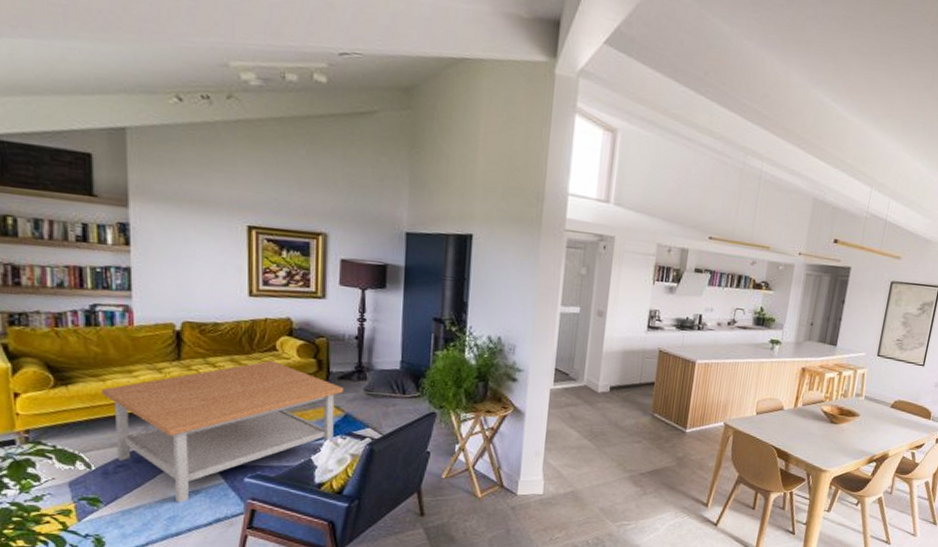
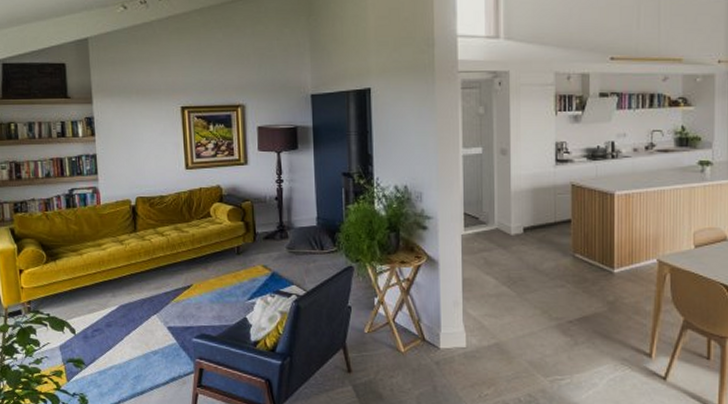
coffee table: present [101,361,345,503] -> none [80,227,270,363]

